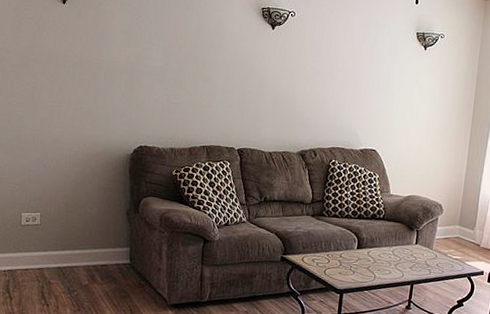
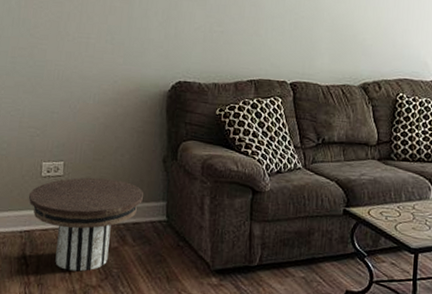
side table: none [10,226,110,304] -> present [28,177,143,272]

